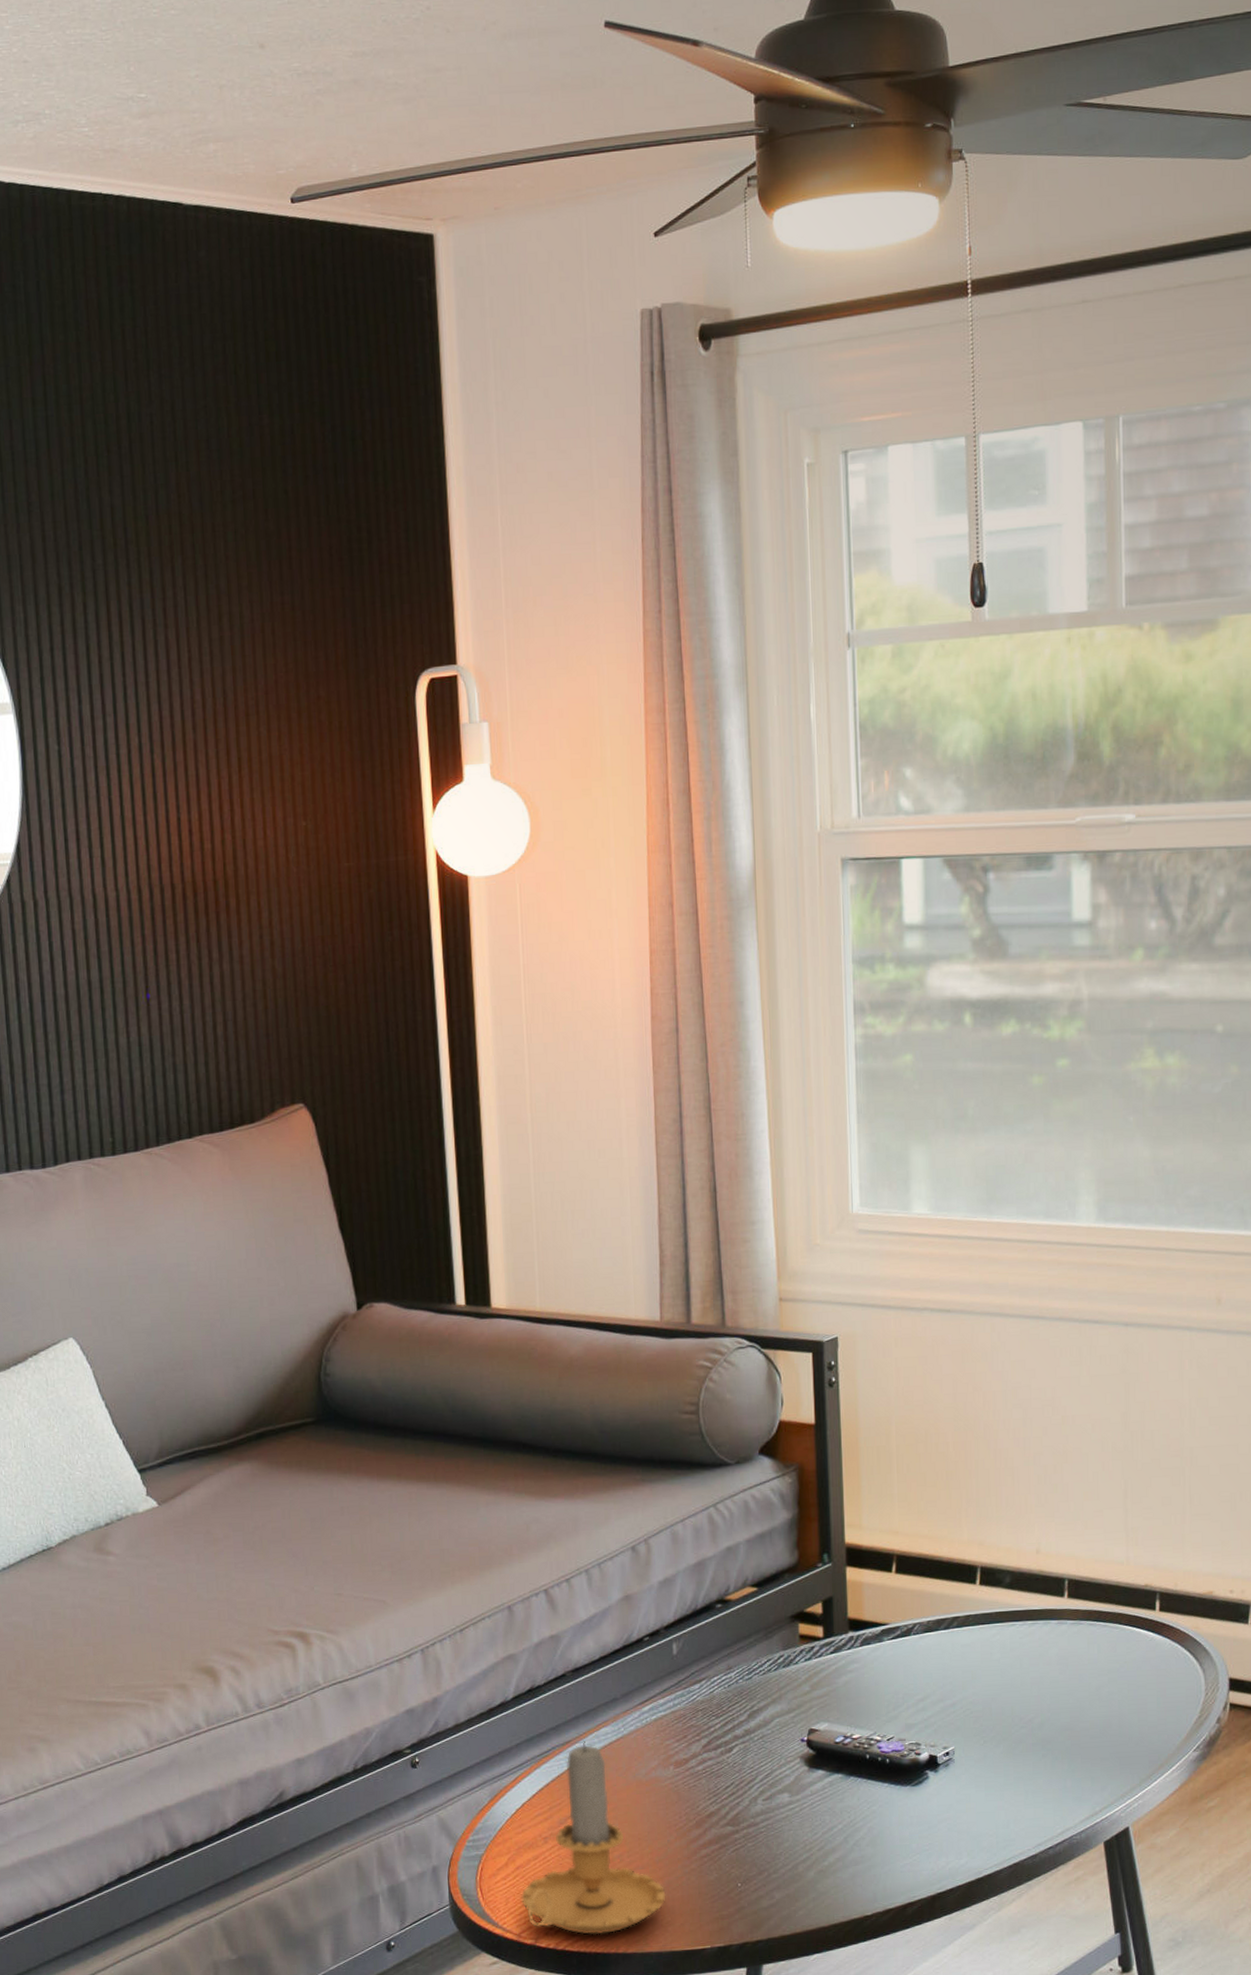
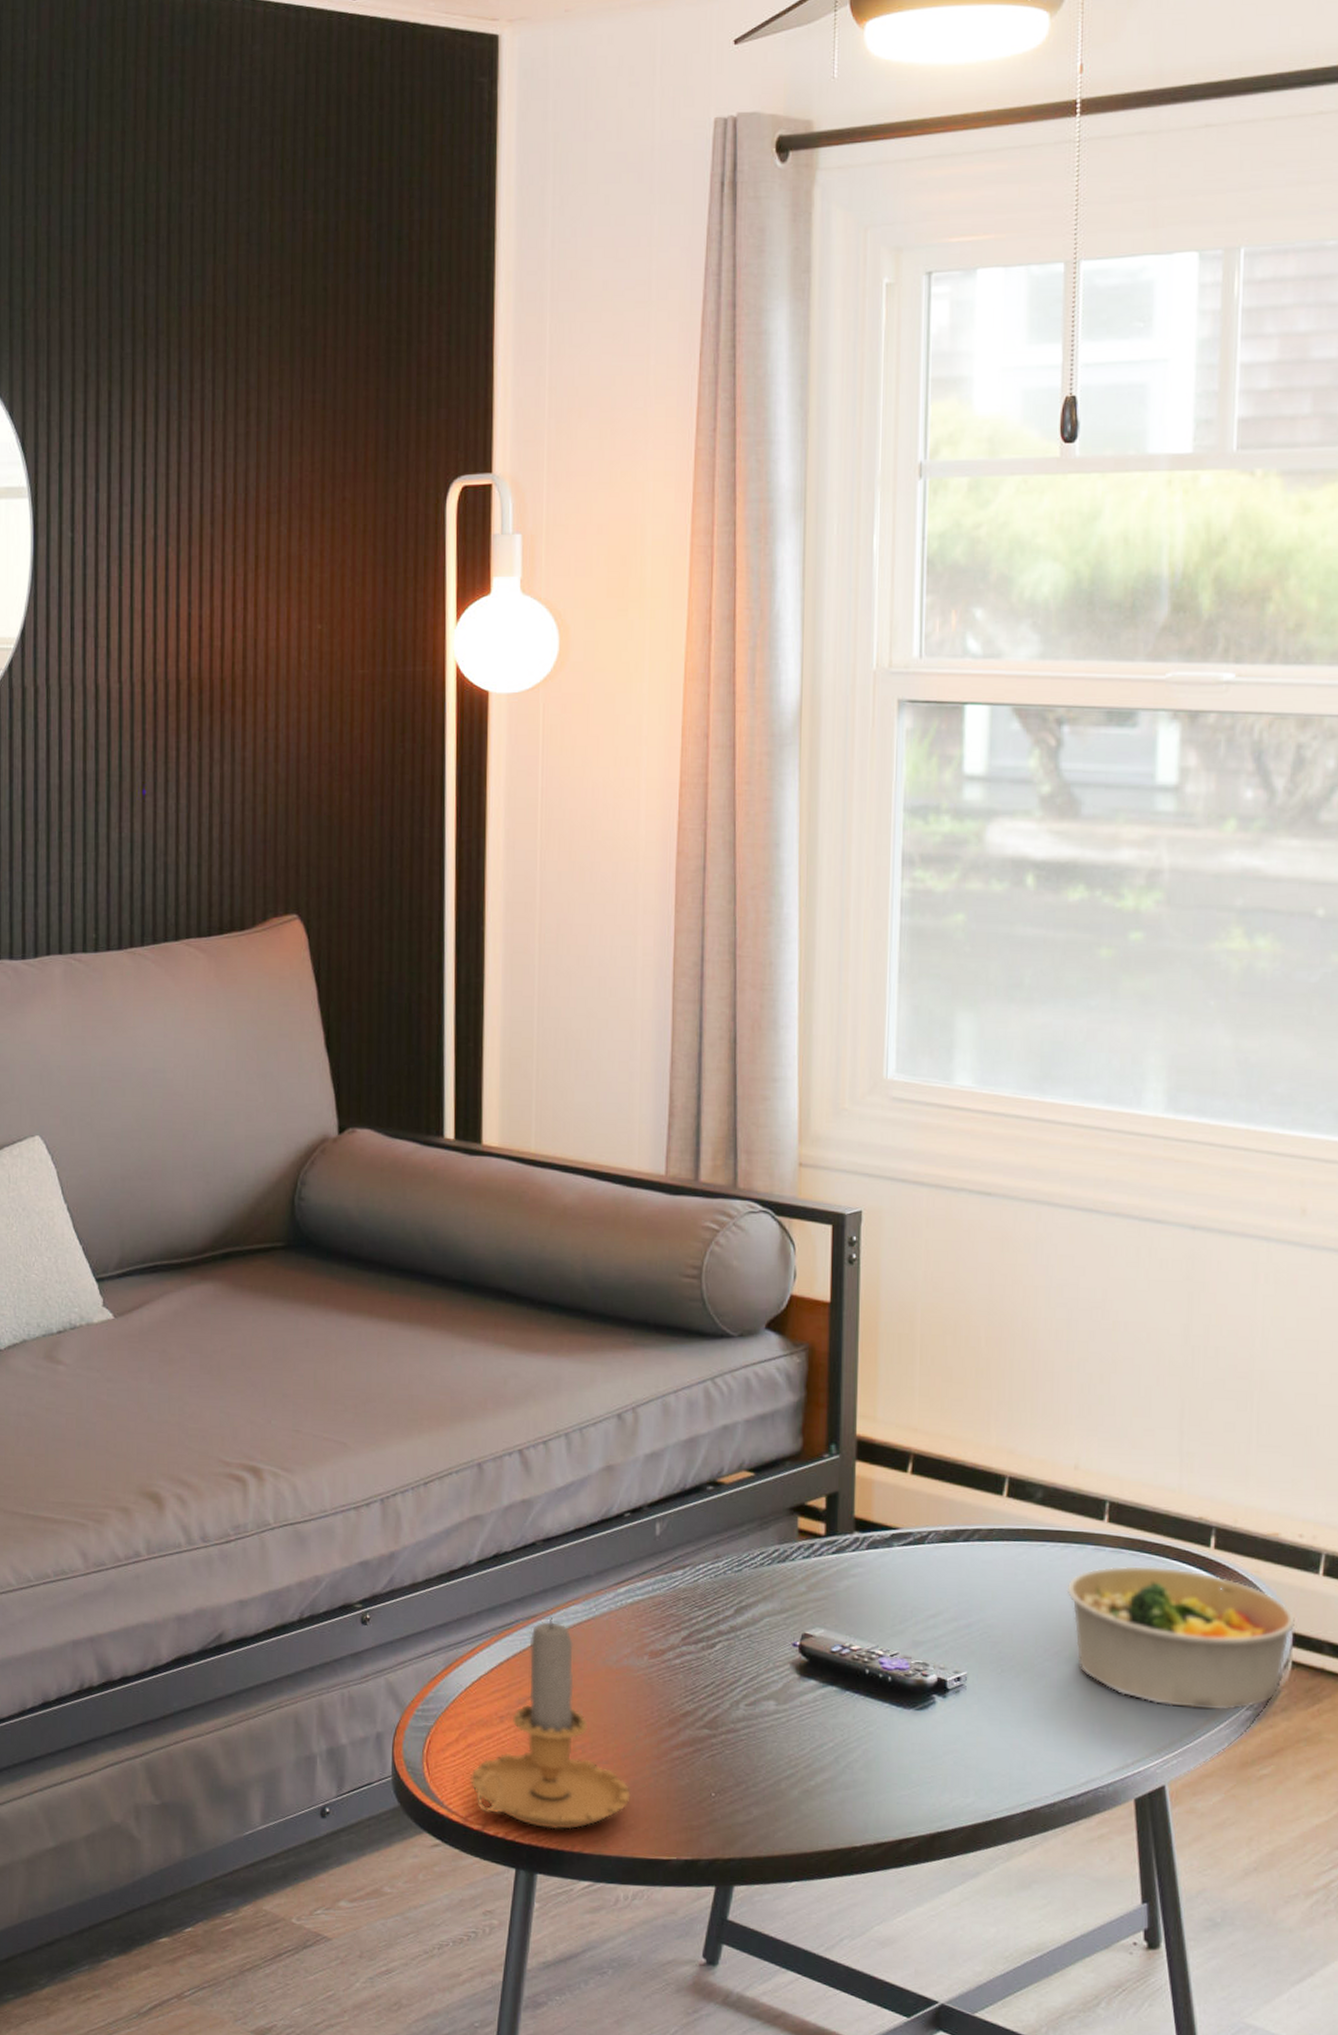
bowl: none [1035,1632,1231,1756] -> present [1066,1566,1296,1711]

